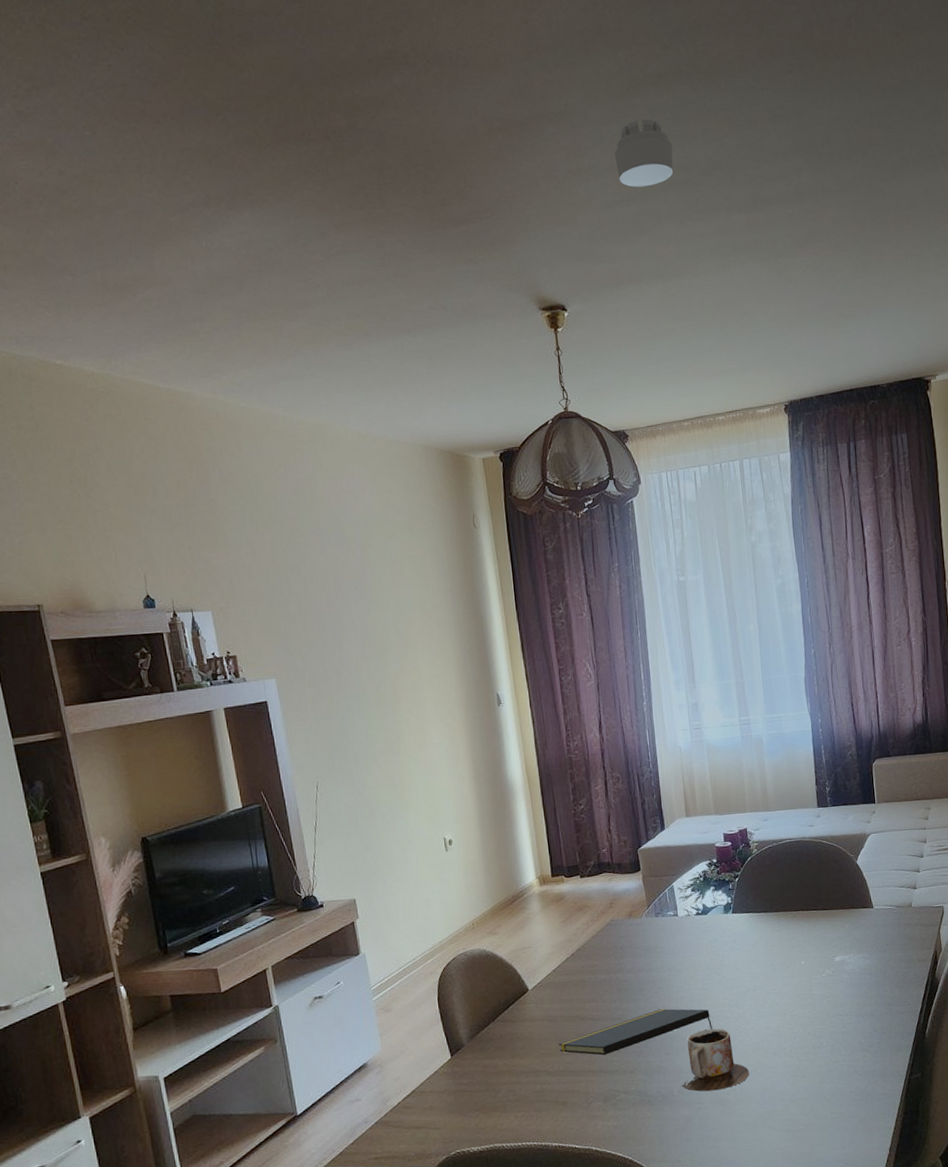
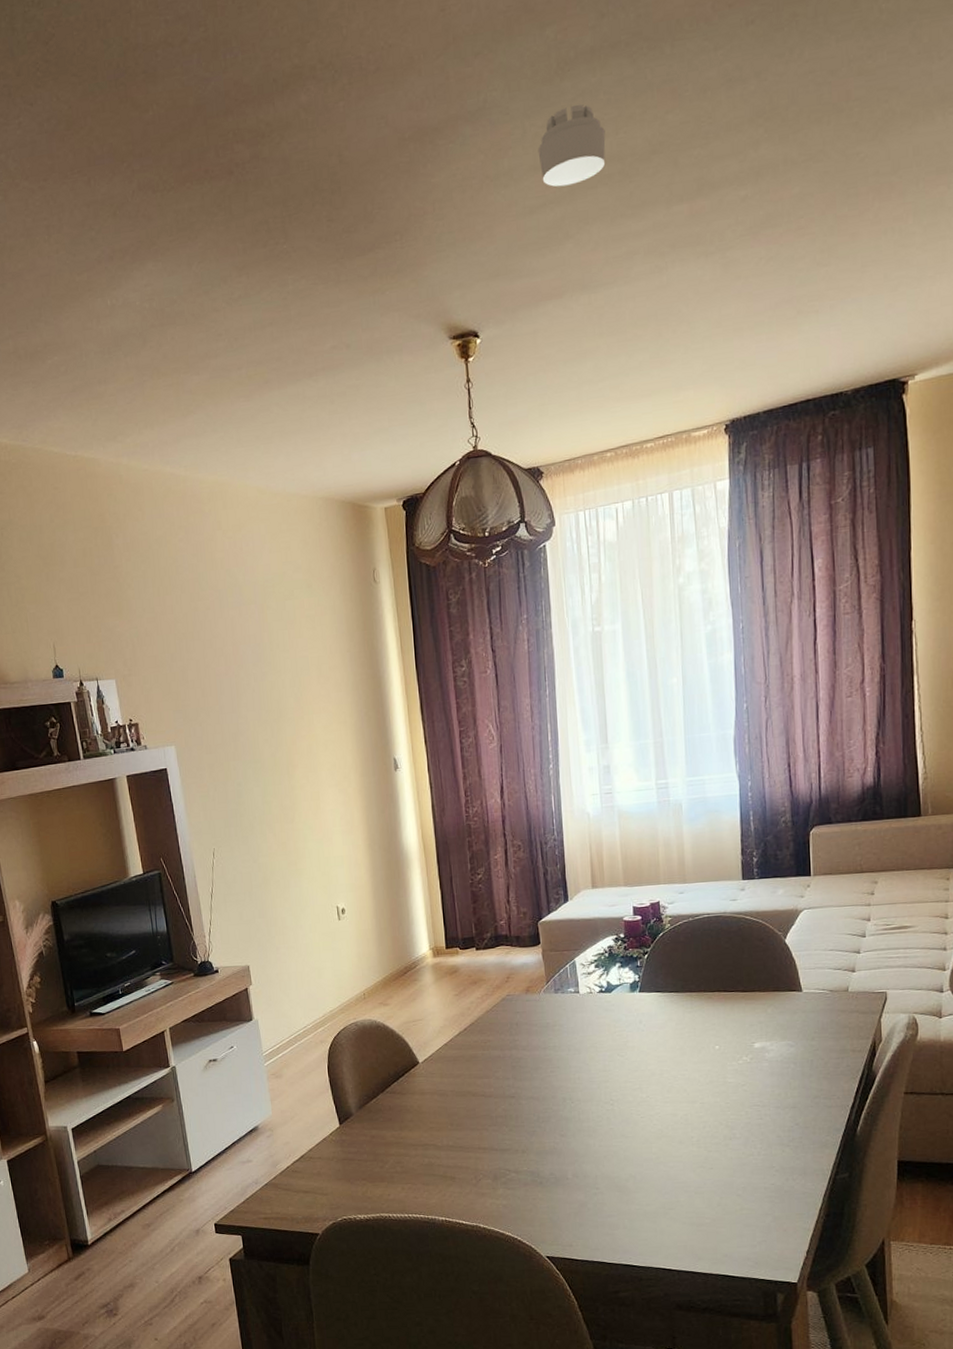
notepad: present [558,1008,712,1056] -> none [448,1089,612,1133]
mug: present [681,1028,749,1092] -> none [576,1112,651,1177]

